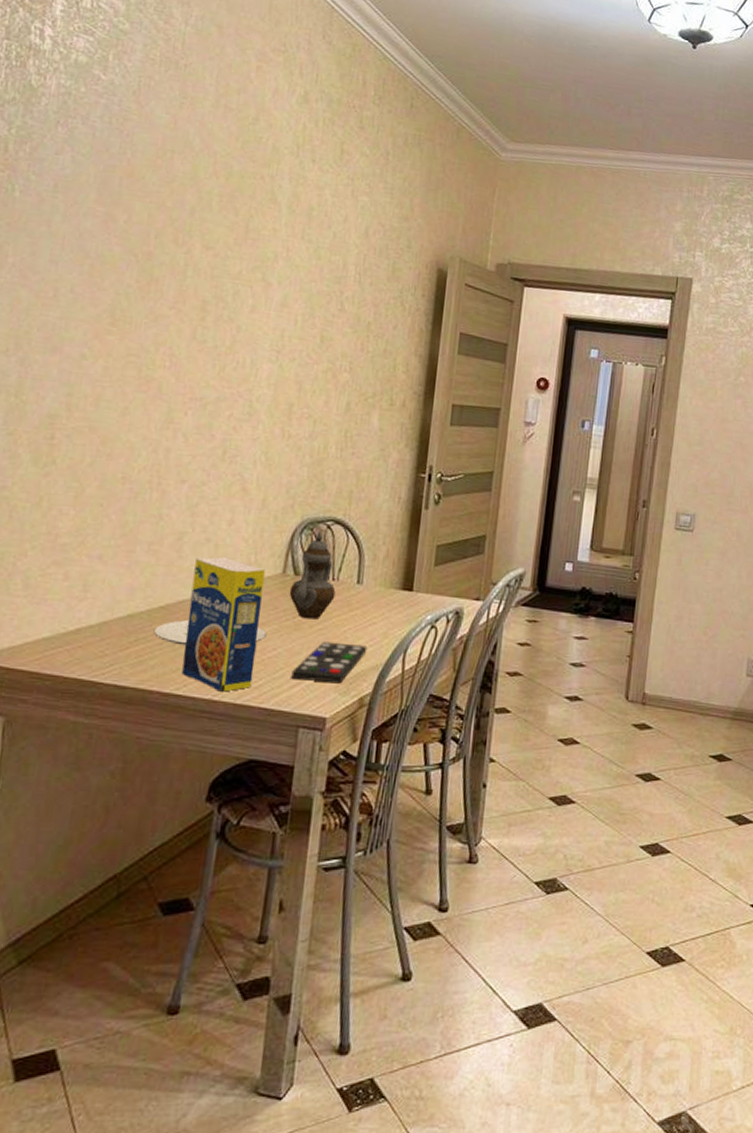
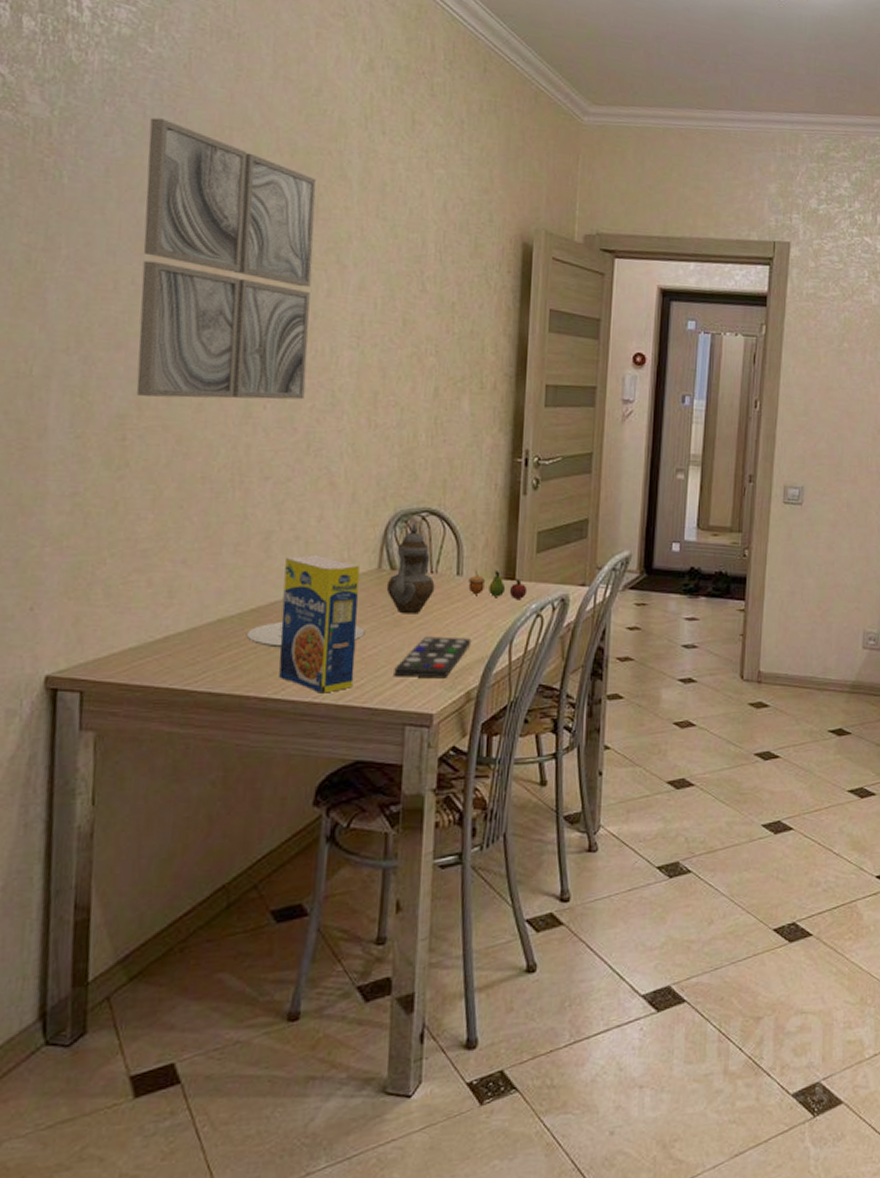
wall art: none [67,139,249,408] -> present [136,117,317,400]
fruit: none [367,580,424,610] -> present [468,570,528,599]

